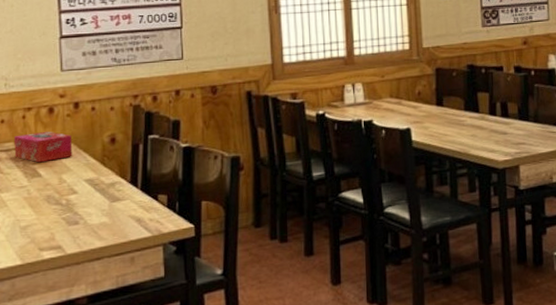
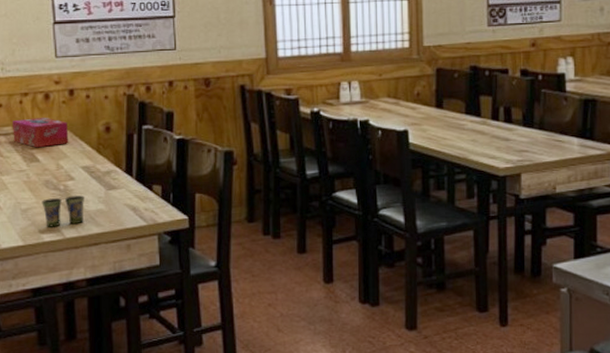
cup: none [42,209,87,244] -> present [42,195,84,227]

